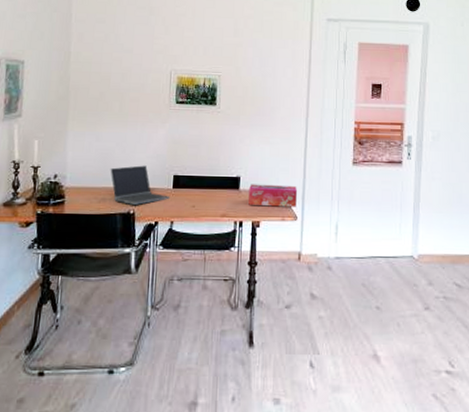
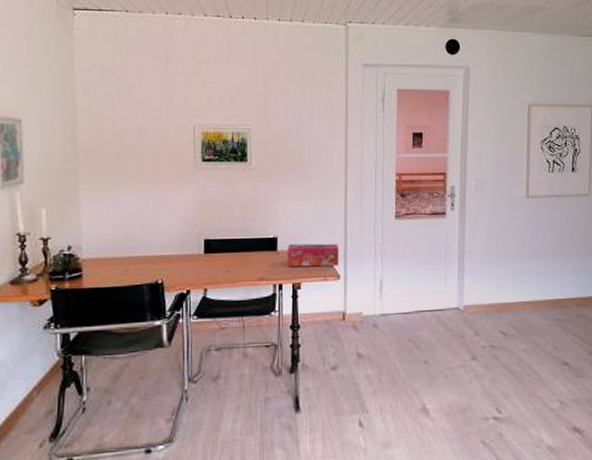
laptop computer: present [110,165,169,205] -> none [132,230,201,274]

